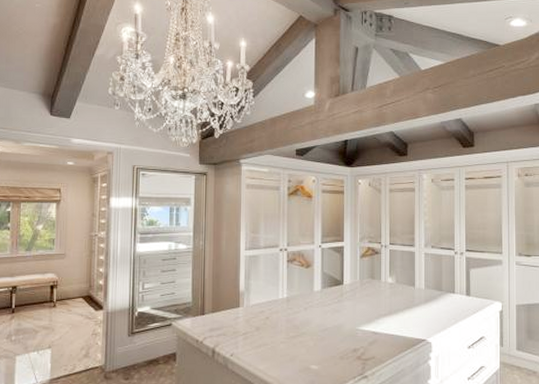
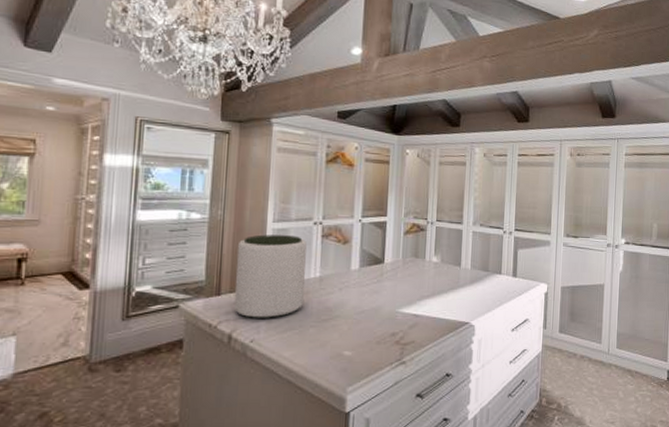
plant pot: none [215,261,275,335] -> present [233,234,307,318]

